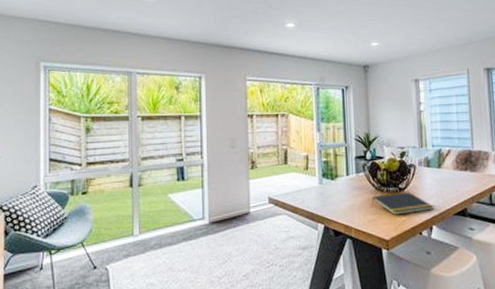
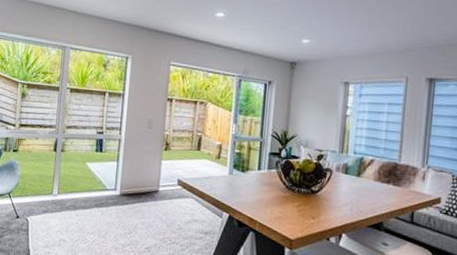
notepad: present [371,192,434,215] -> none [280,194,347,218]

